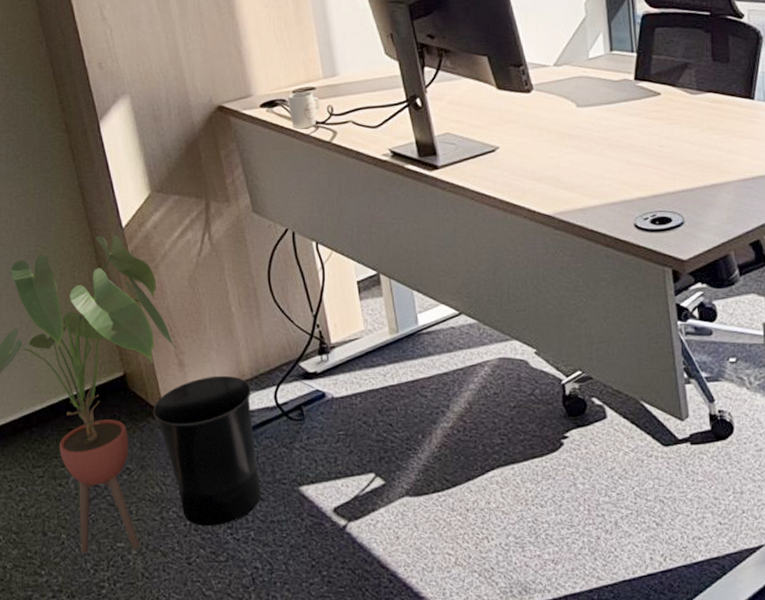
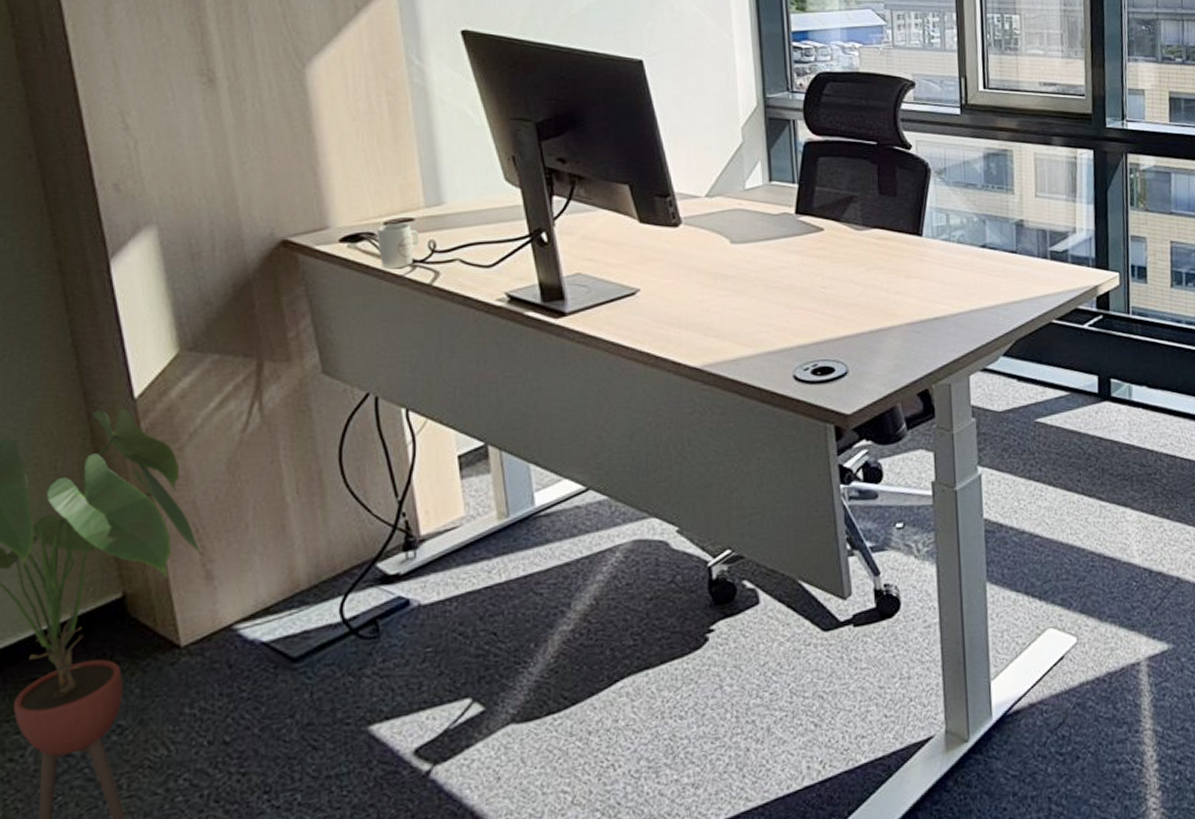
waste bin: present [153,375,262,527] -> none [163,586,315,795]

